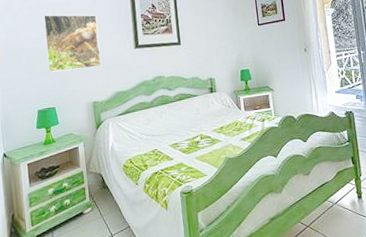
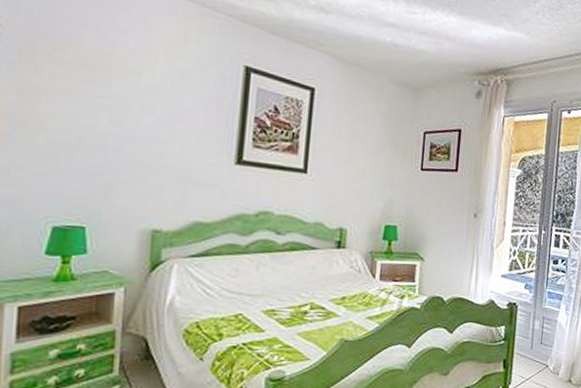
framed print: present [43,14,102,73] -> none [84,80,182,180]

